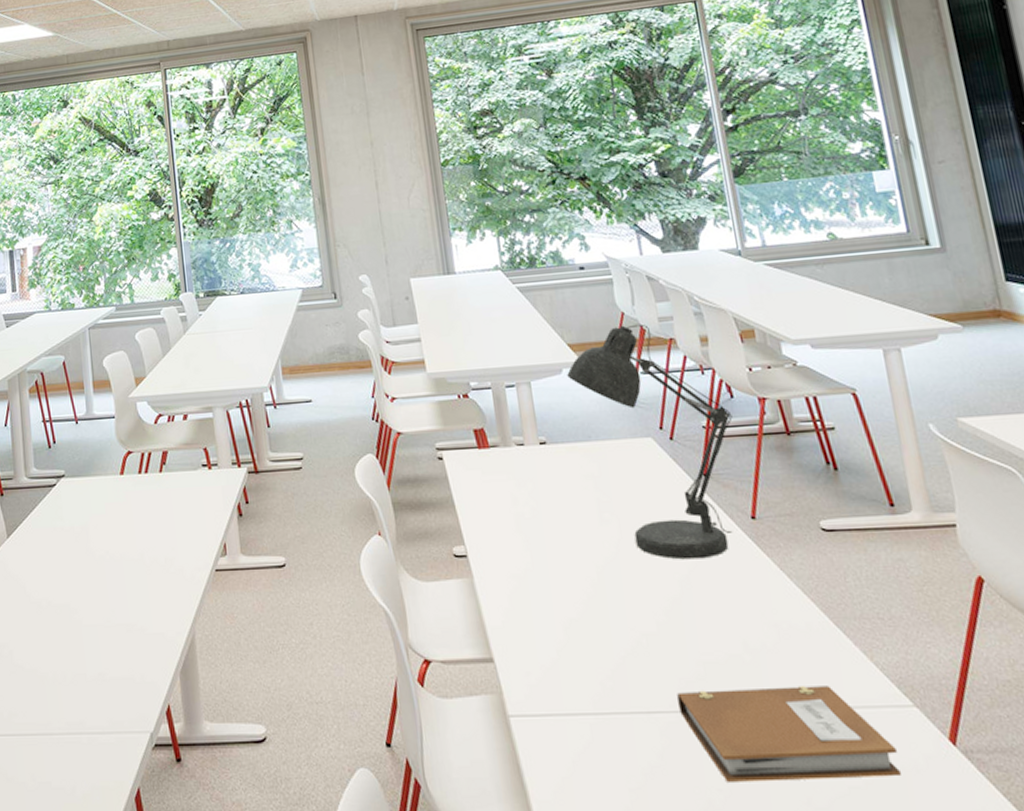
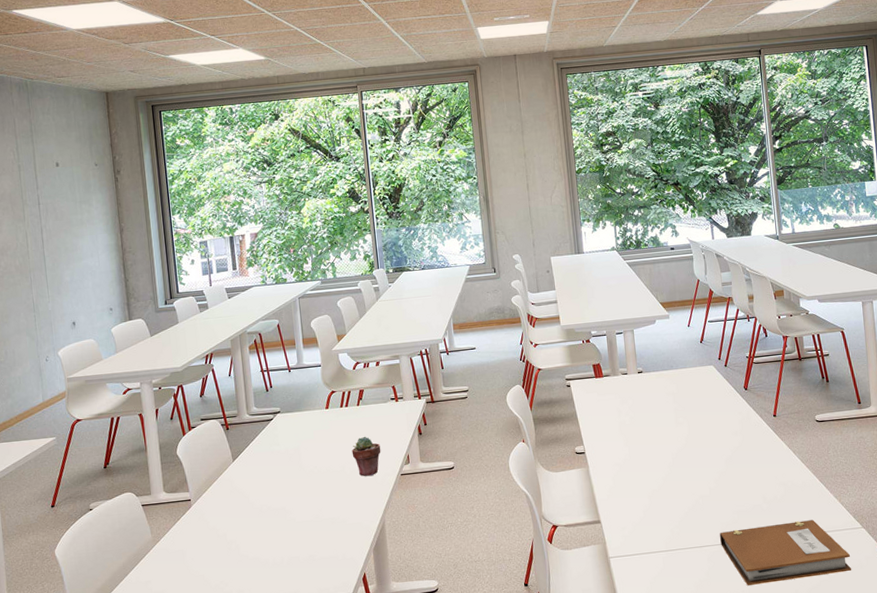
potted succulent: none [152,514,190,569] -> present [351,436,381,476]
desk lamp: present [567,324,733,560] -> none [659,287,766,446]

